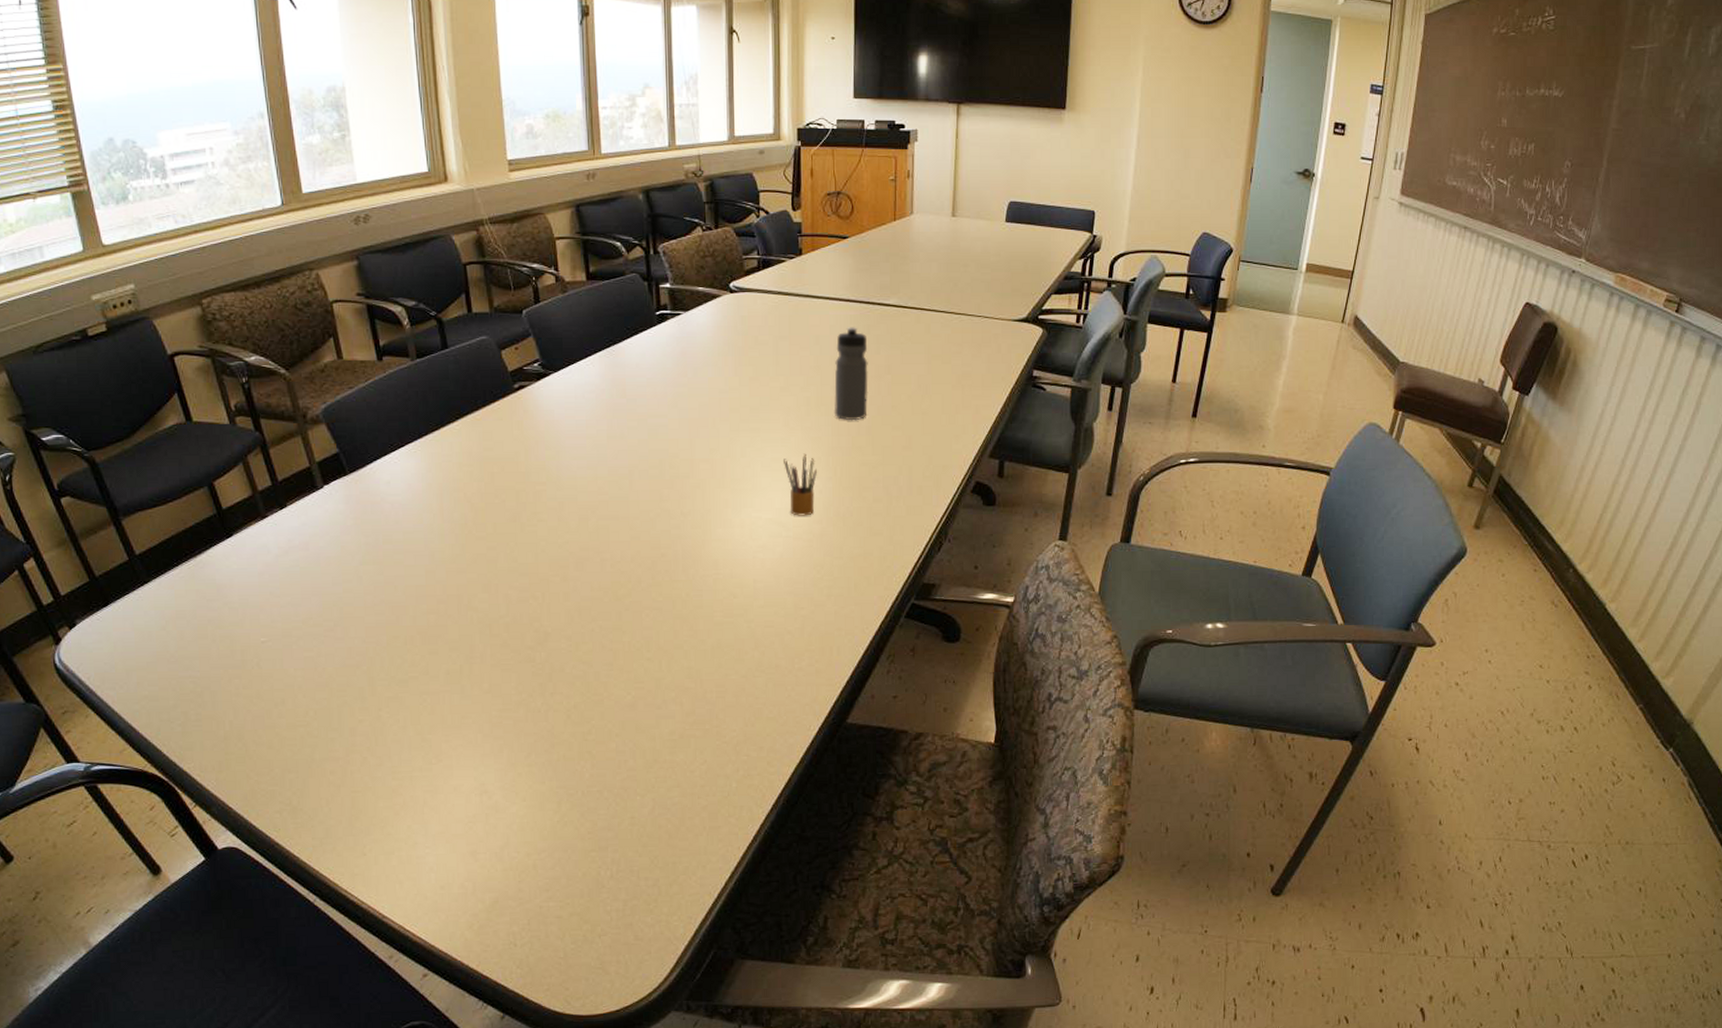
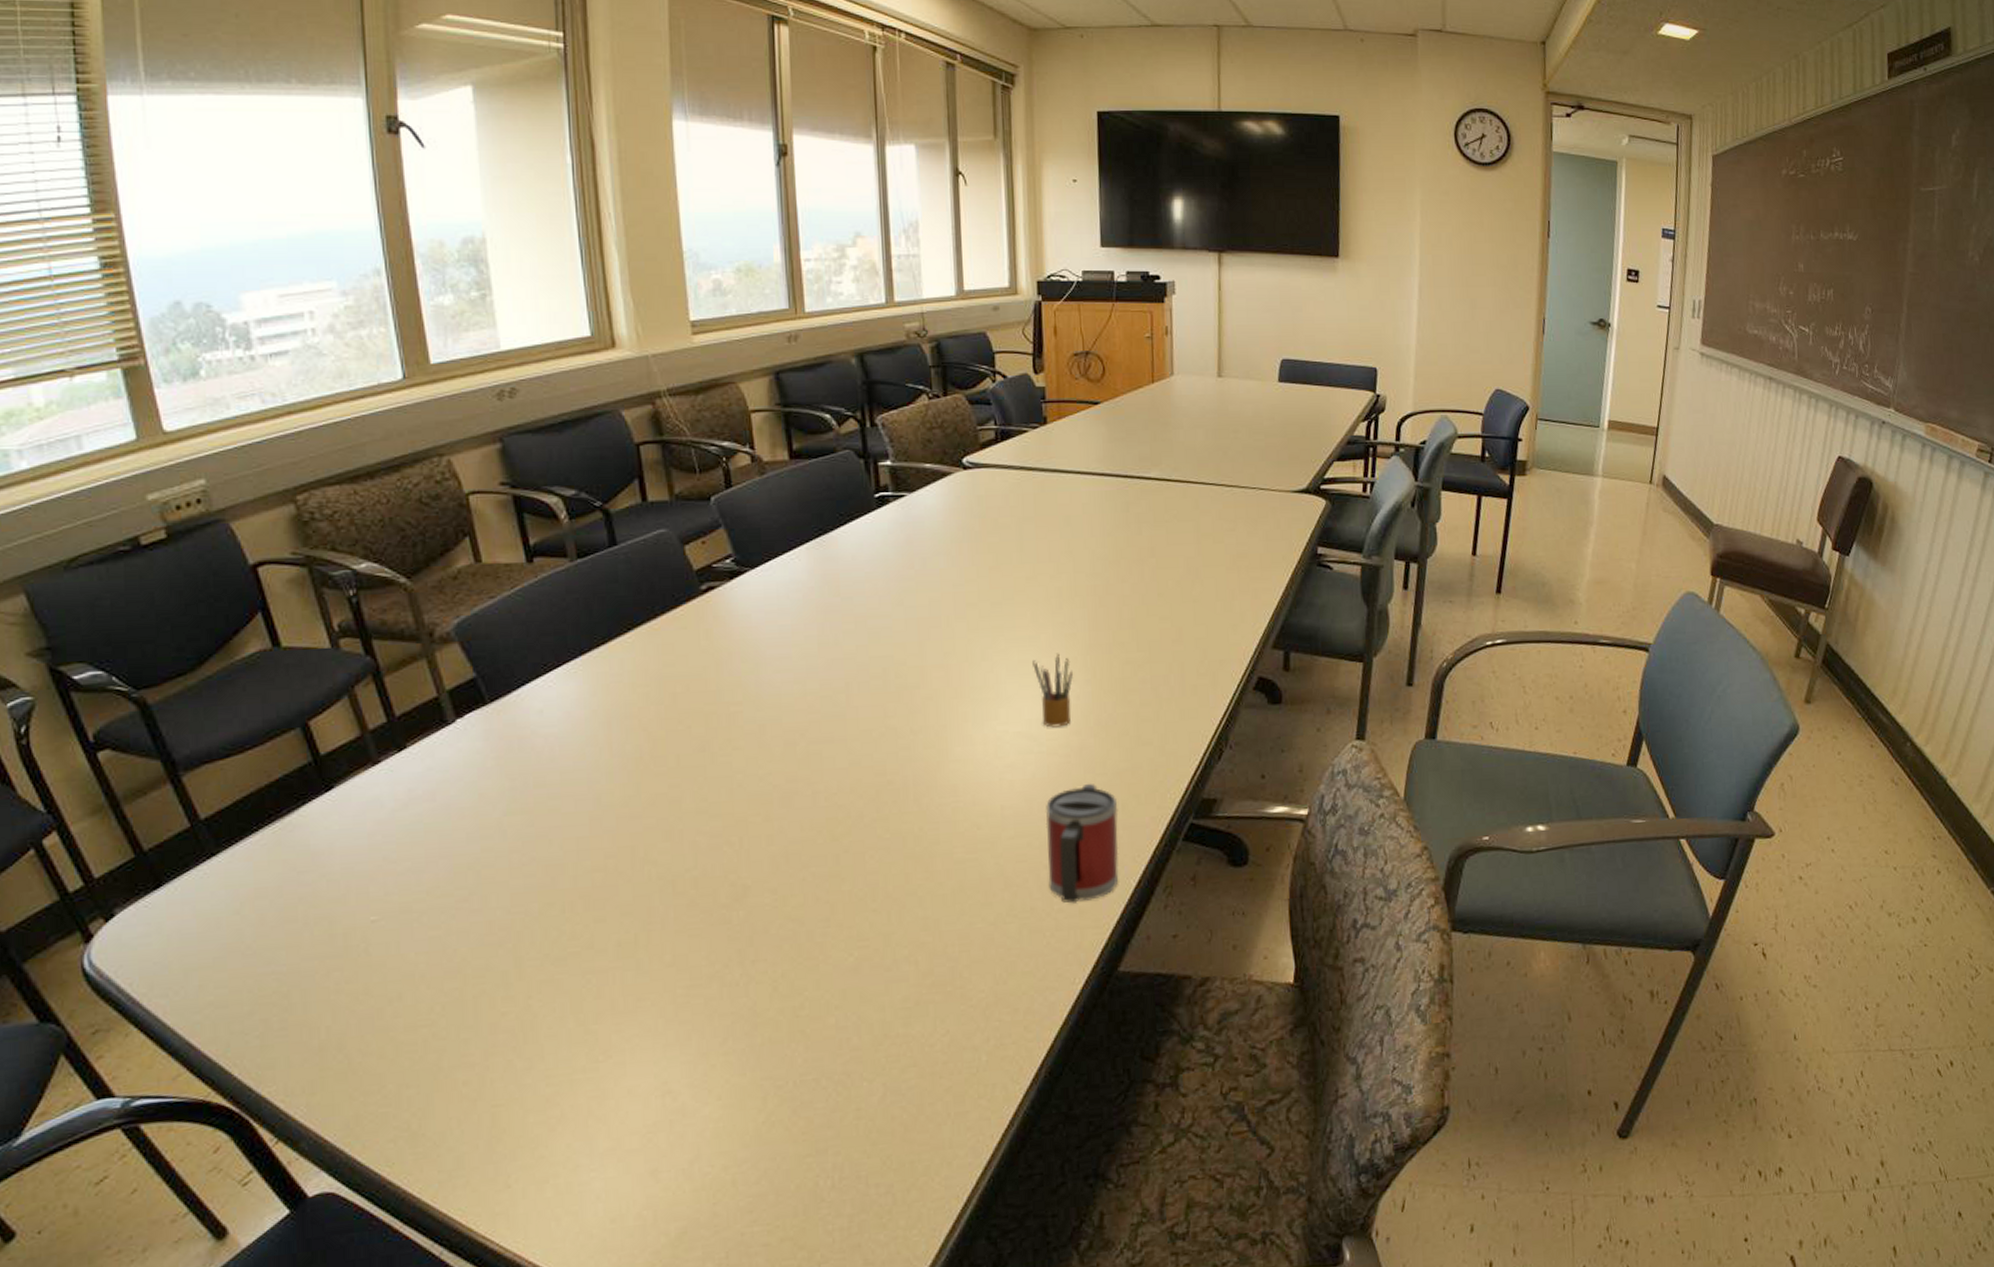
mug: none [790,564,851,664] -> present [1045,783,1119,903]
water bottle: present [833,327,869,421] -> none [1090,505,1130,613]

